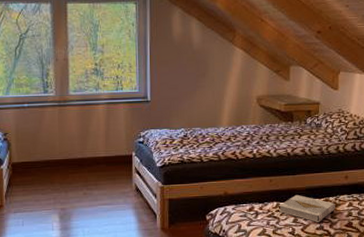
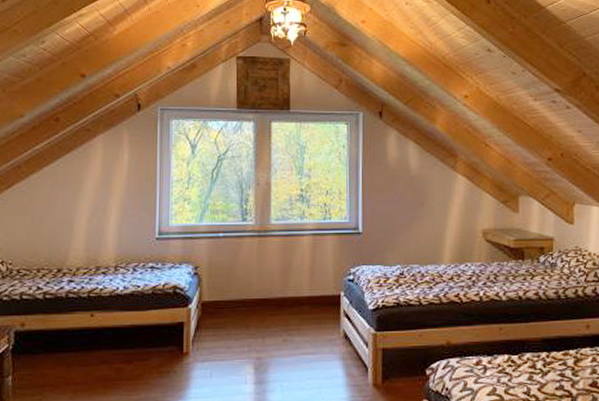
book: present [279,194,335,223] -> none [511,346,577,382]

